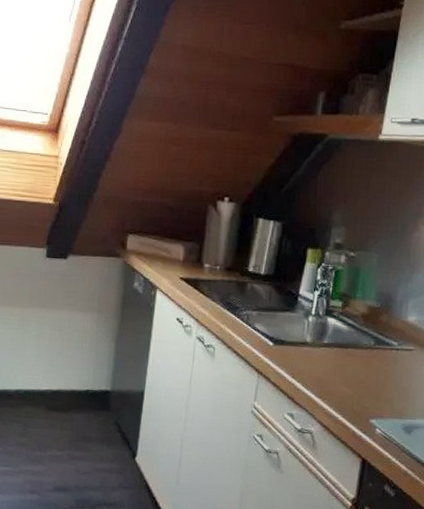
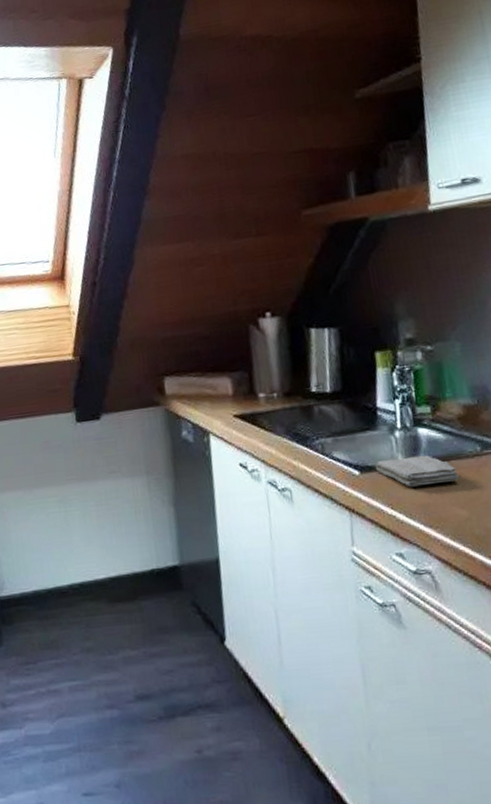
washcloth: none [286,338,352,365] -> present [374,455,460,487]

